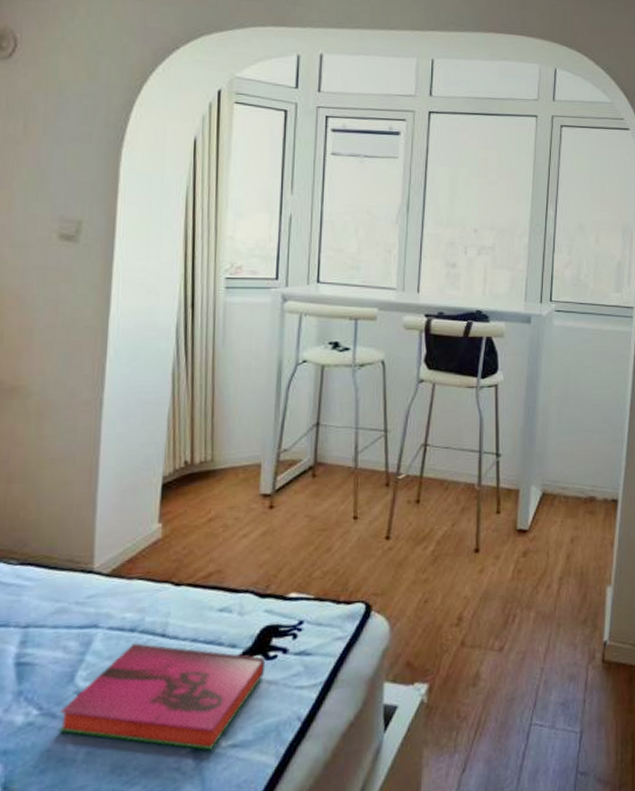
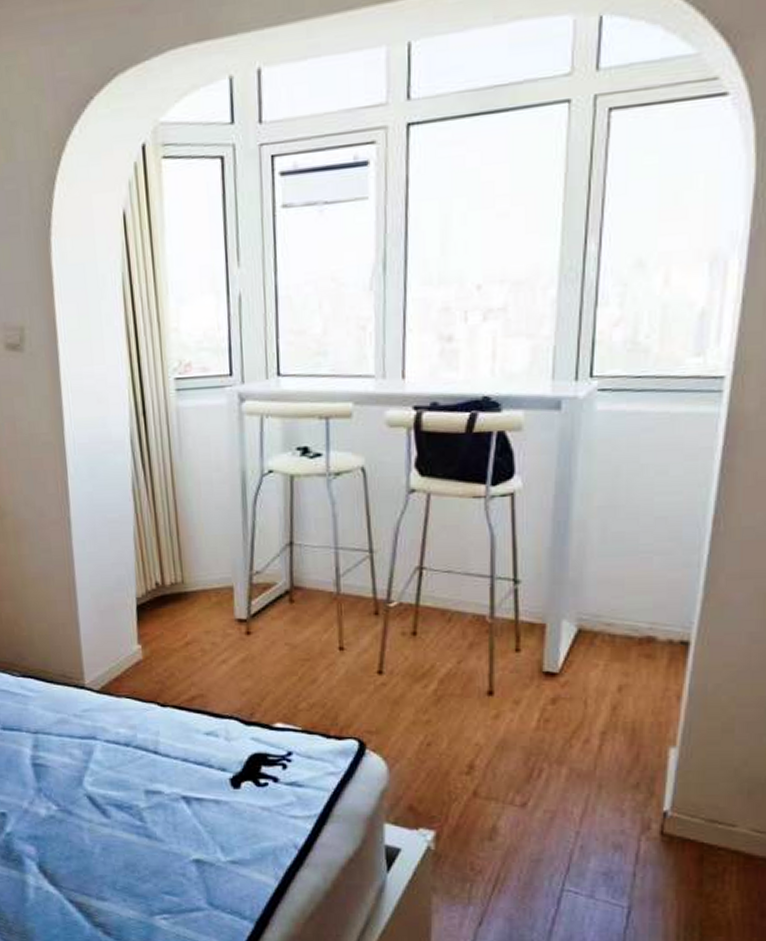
hardback book: present [58,643,266,750] -> none [74,757,257,863]

